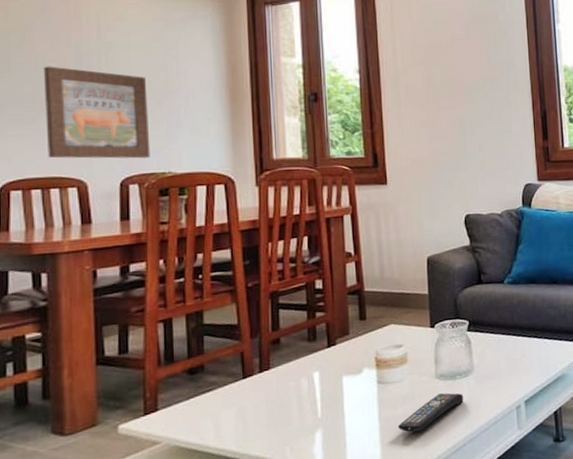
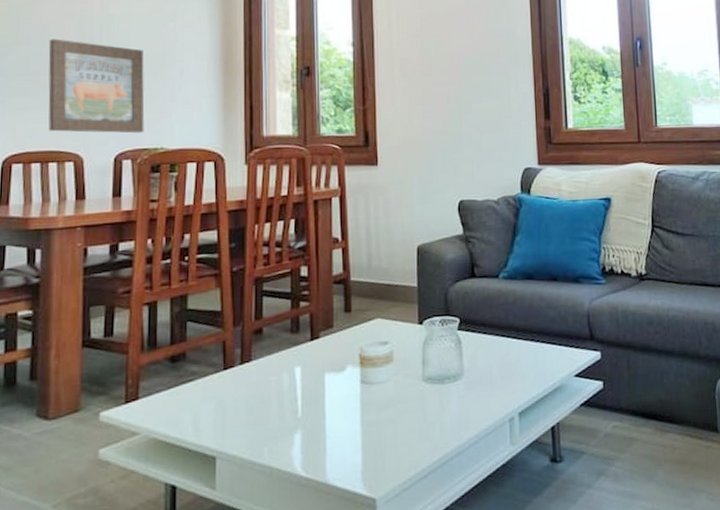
remote control: present [398,393,464,432] -> none [381,398,452,440]

